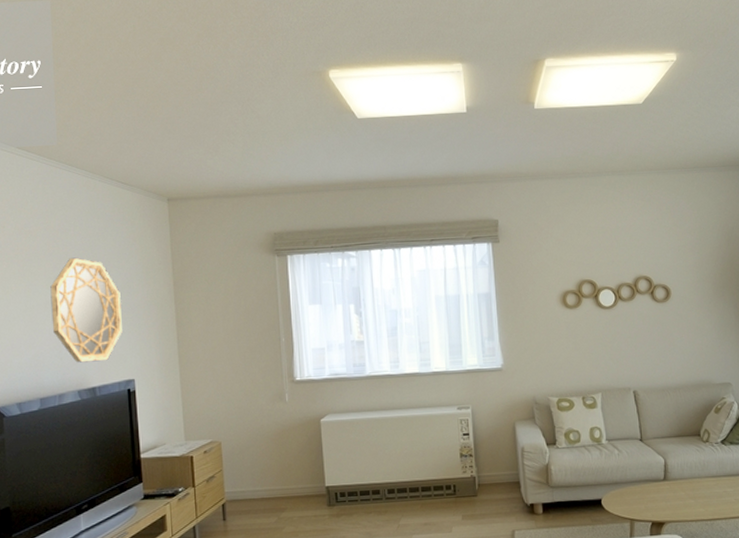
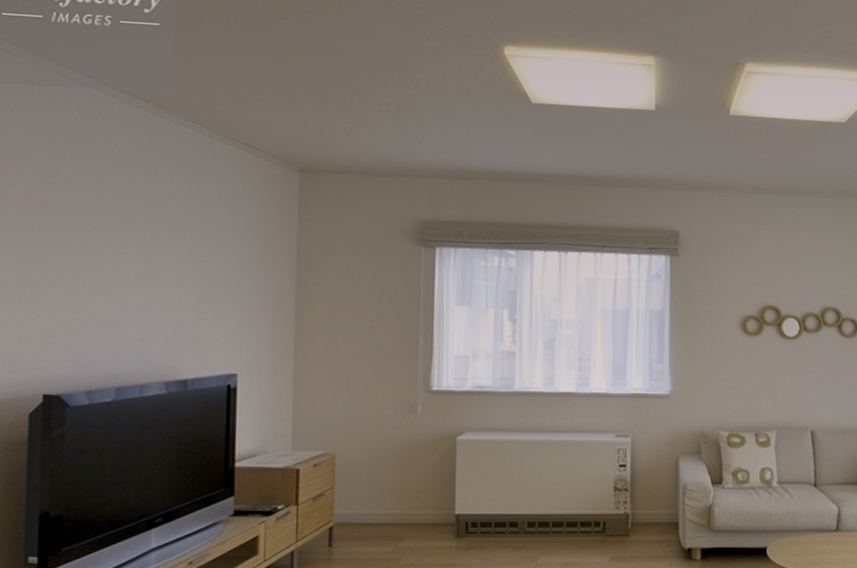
home mirror: present [50,257,122,363] -> none [141,225,231,350]

